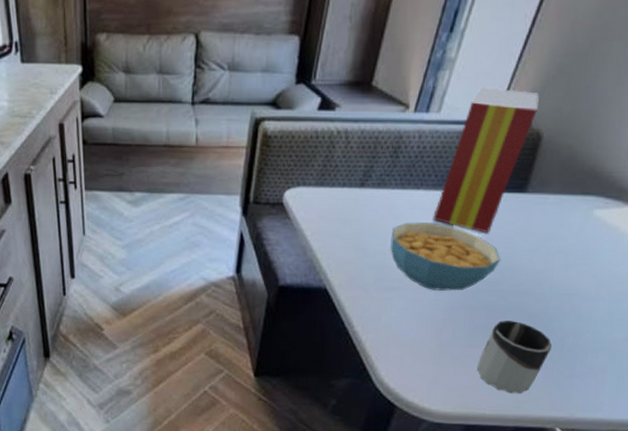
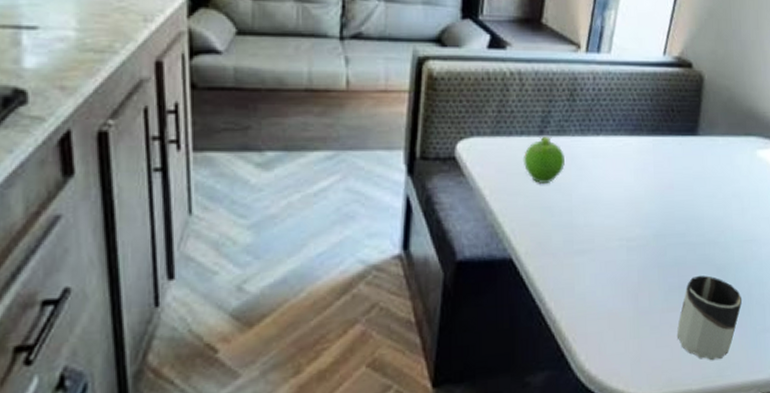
fruit: none [343,189,383,229] -> present [522,137,565,183]
cereal bowl: present [390,222,501,291] -> none [576,172,685,249]
cereal box: present [433,87,539,234] -> none [616,28,697,181]

